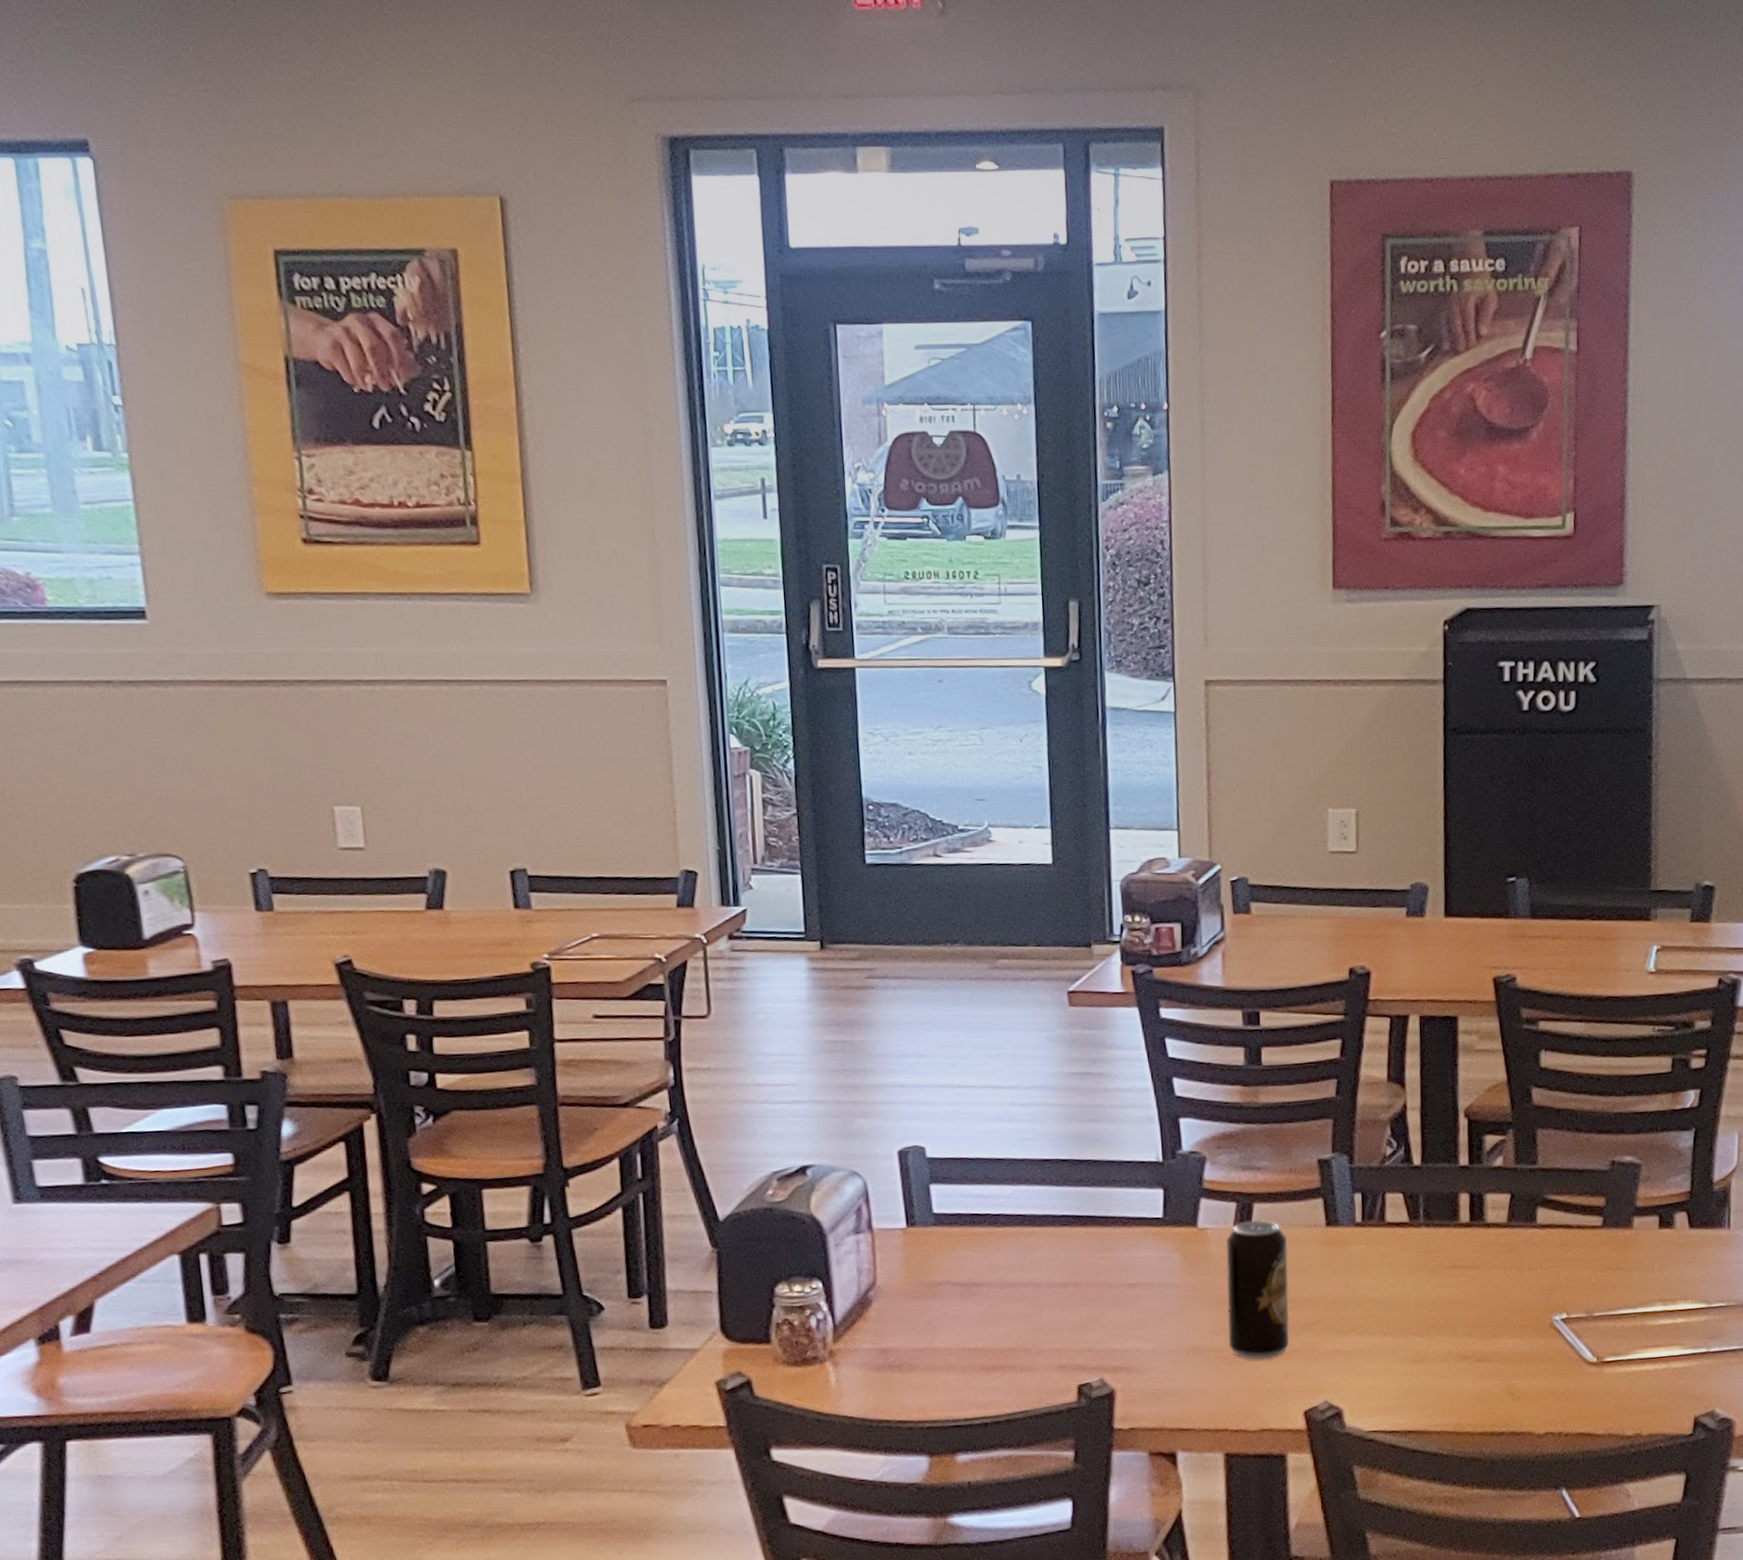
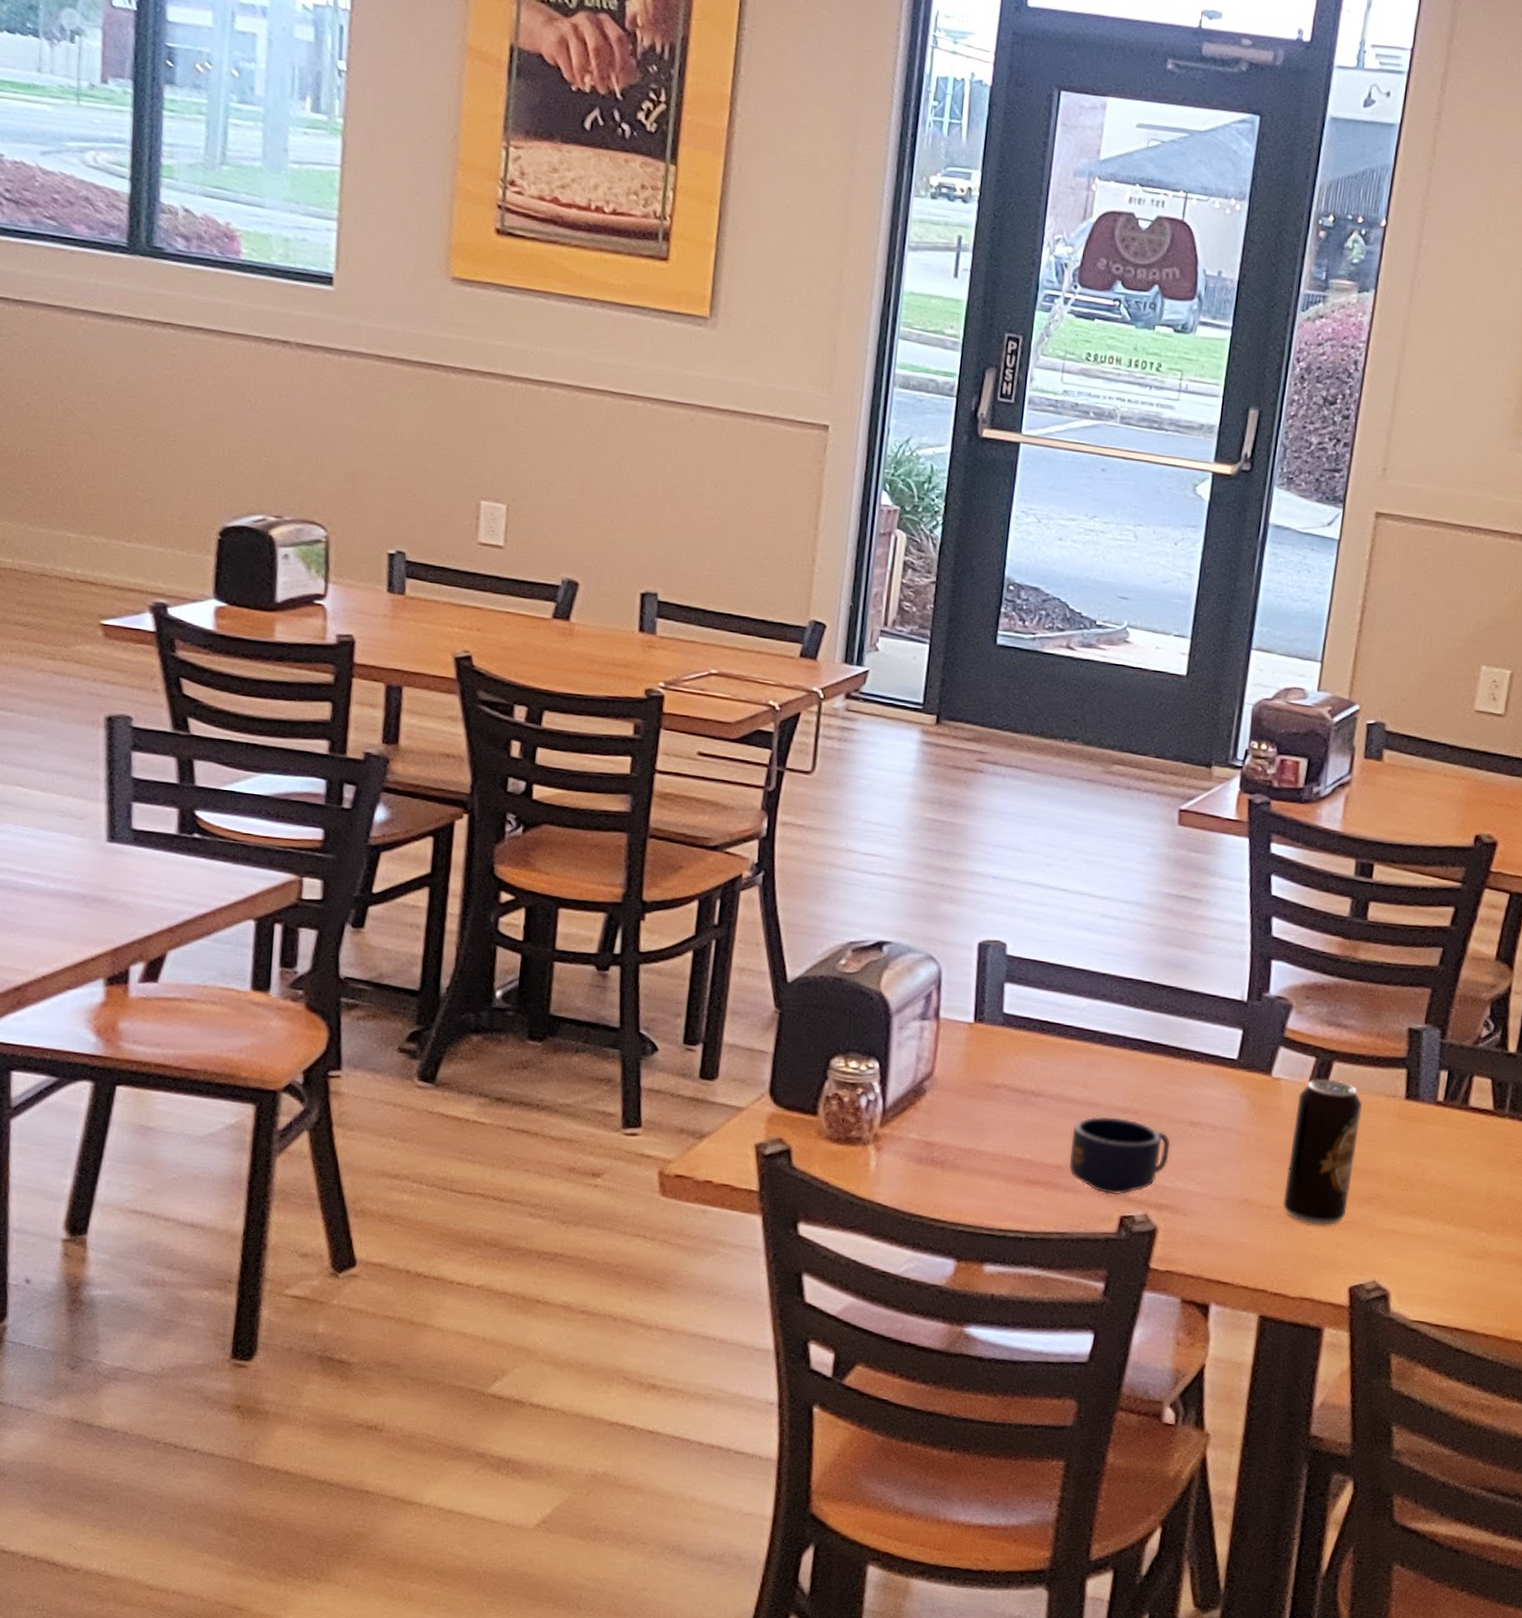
mug: none [1019,1292,1115,1367] -> present [1069,1116,1171,1196]

